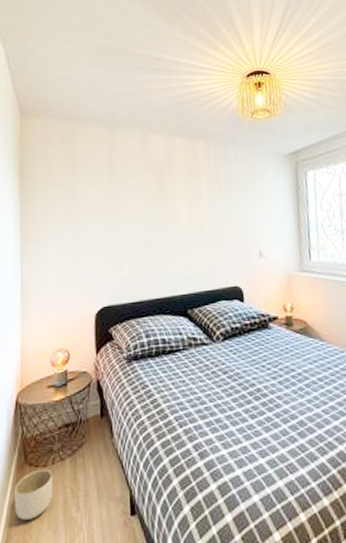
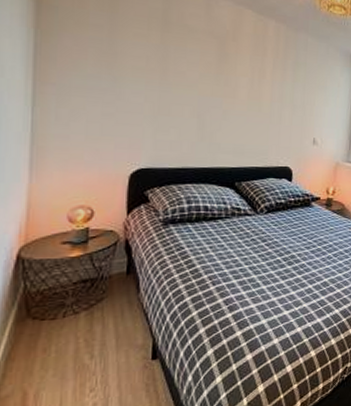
planter: present [13,468,53,520] -> none [9,321,63,370]

